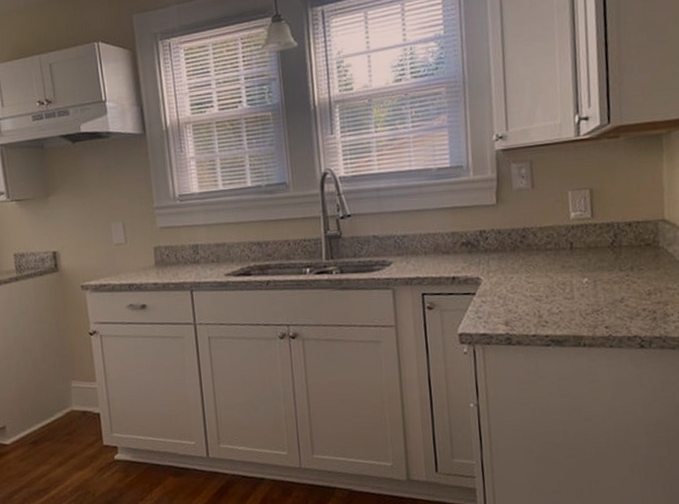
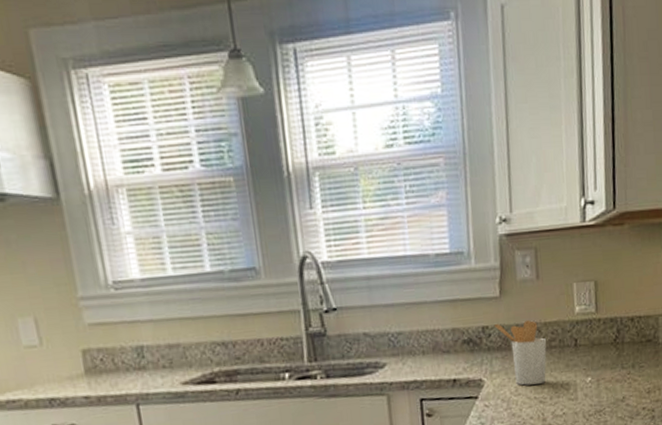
utensil holder: none [491,224,543,284] -> present [495,319,547,386]

